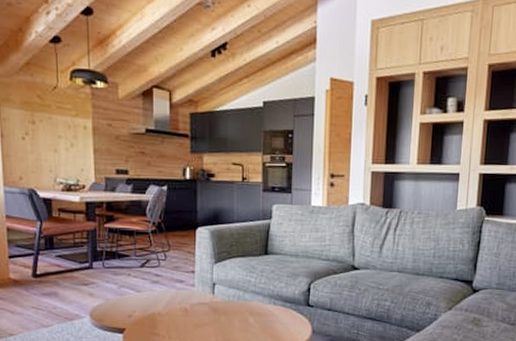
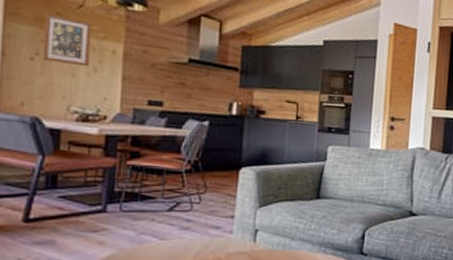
wall art: none [29,97,66,142] -> present [42,13,91,67]

